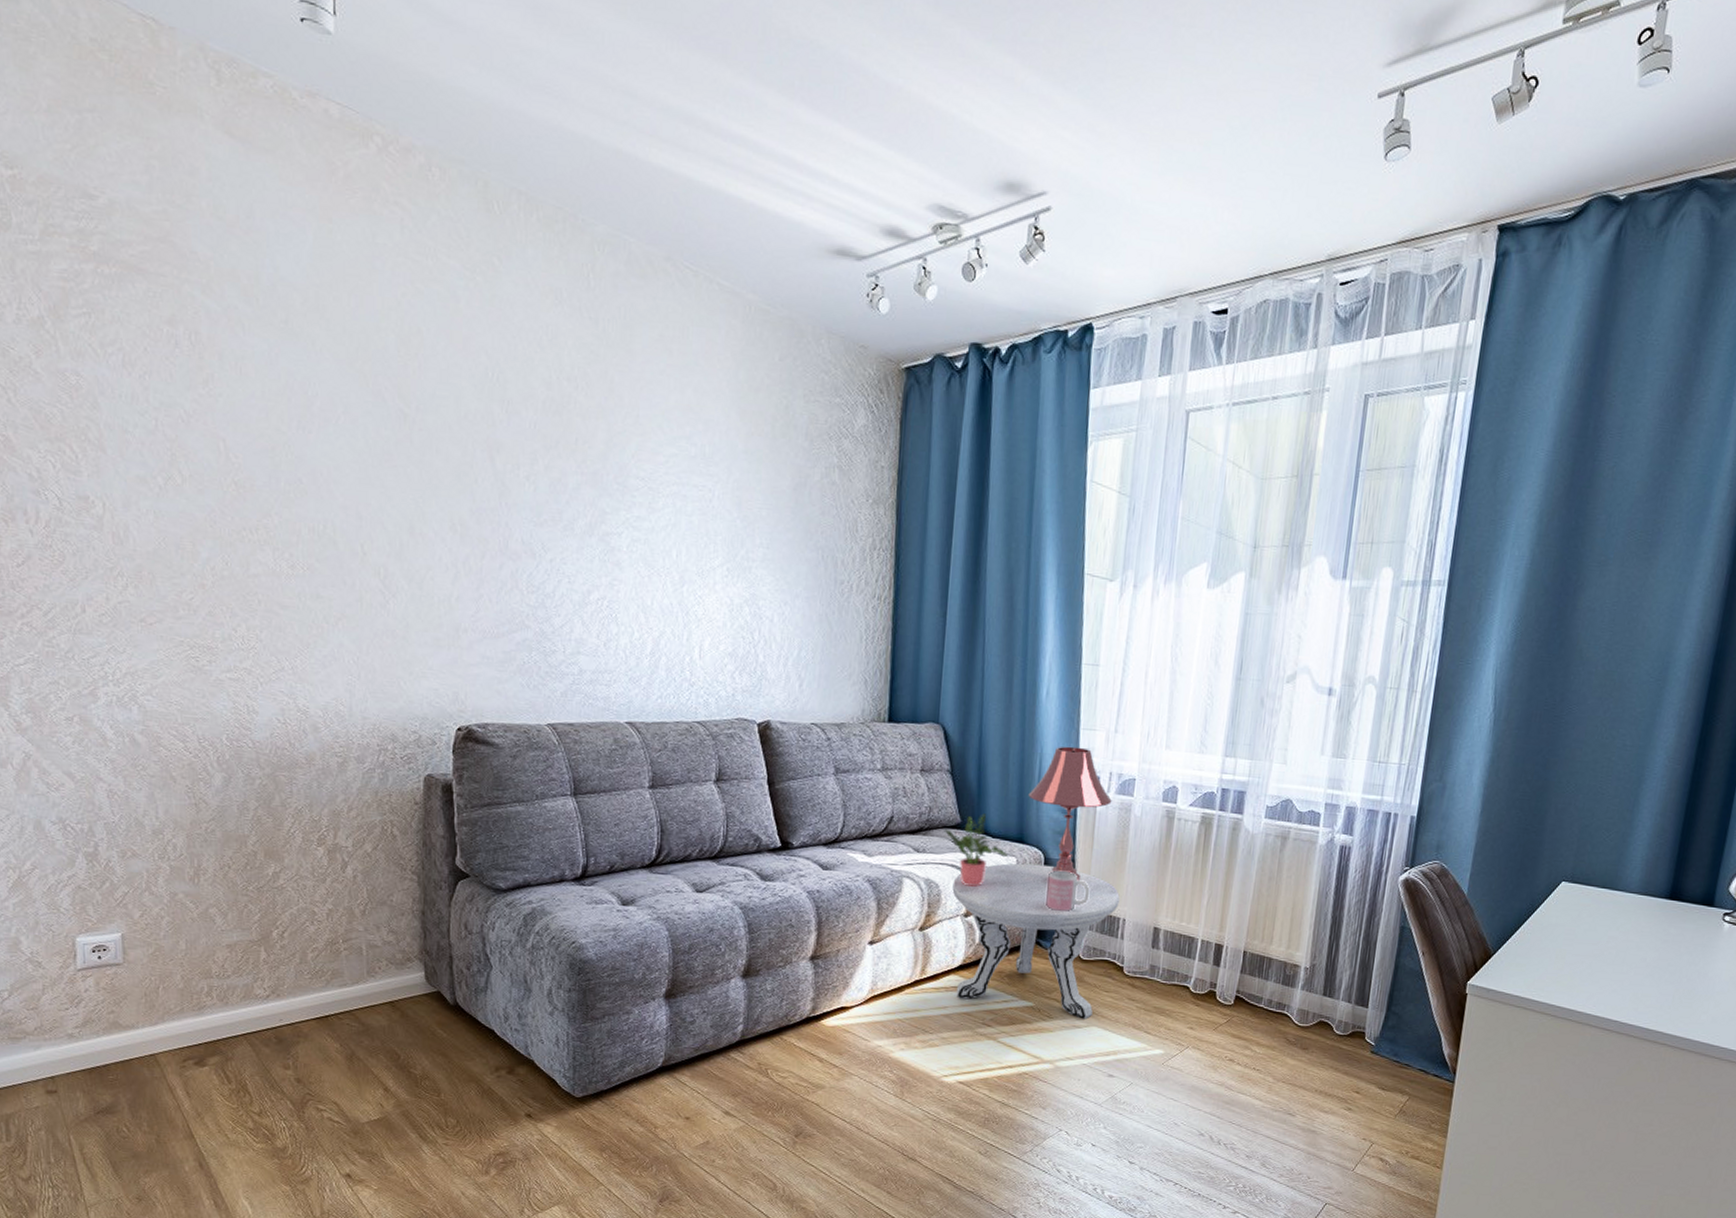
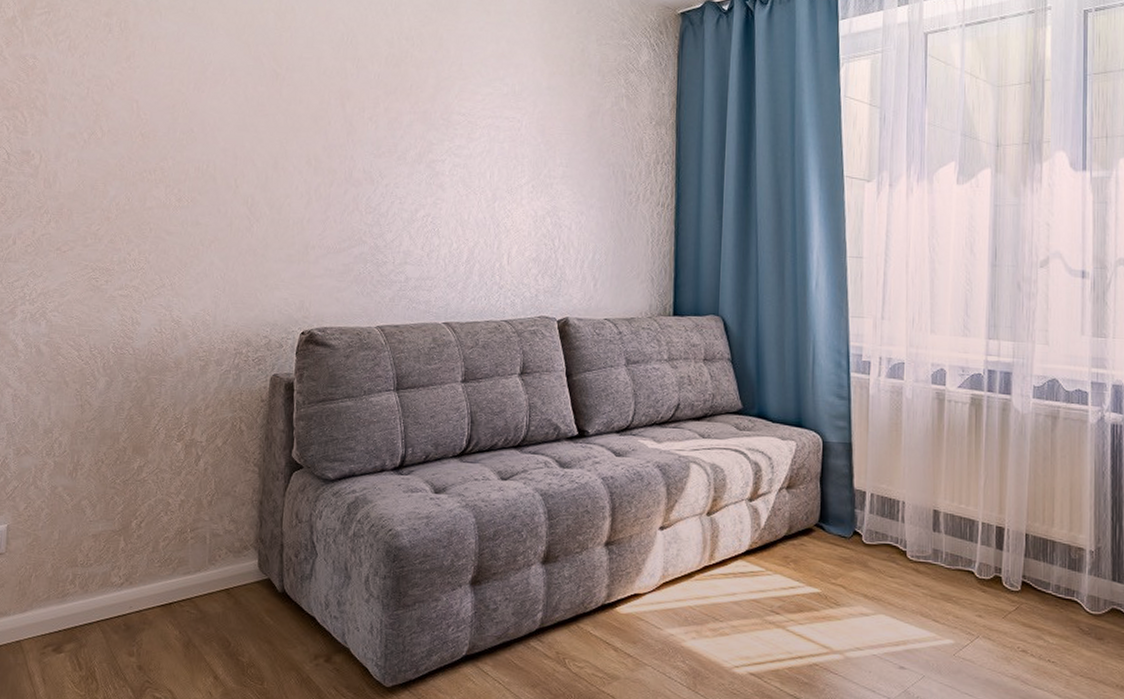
potted plant: present [945,813,1007,887] -> none [728,399,787,471]
side table: present [952,863,1120,1019] -> none [736,447,897,607]
table lamp: present [1028,746,1112,881] -> none [804,333,883,464]
mug: present [1046,870,1090,913] -> none [826,453,868,496]

